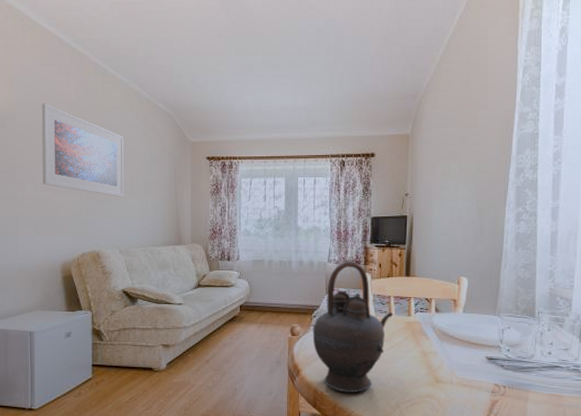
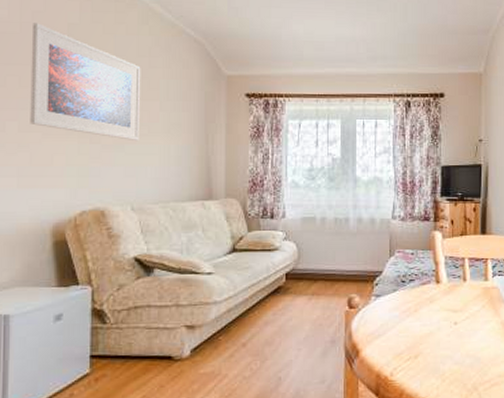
teapot: present [312,261,394,393] -> none [374,217,469,376]

